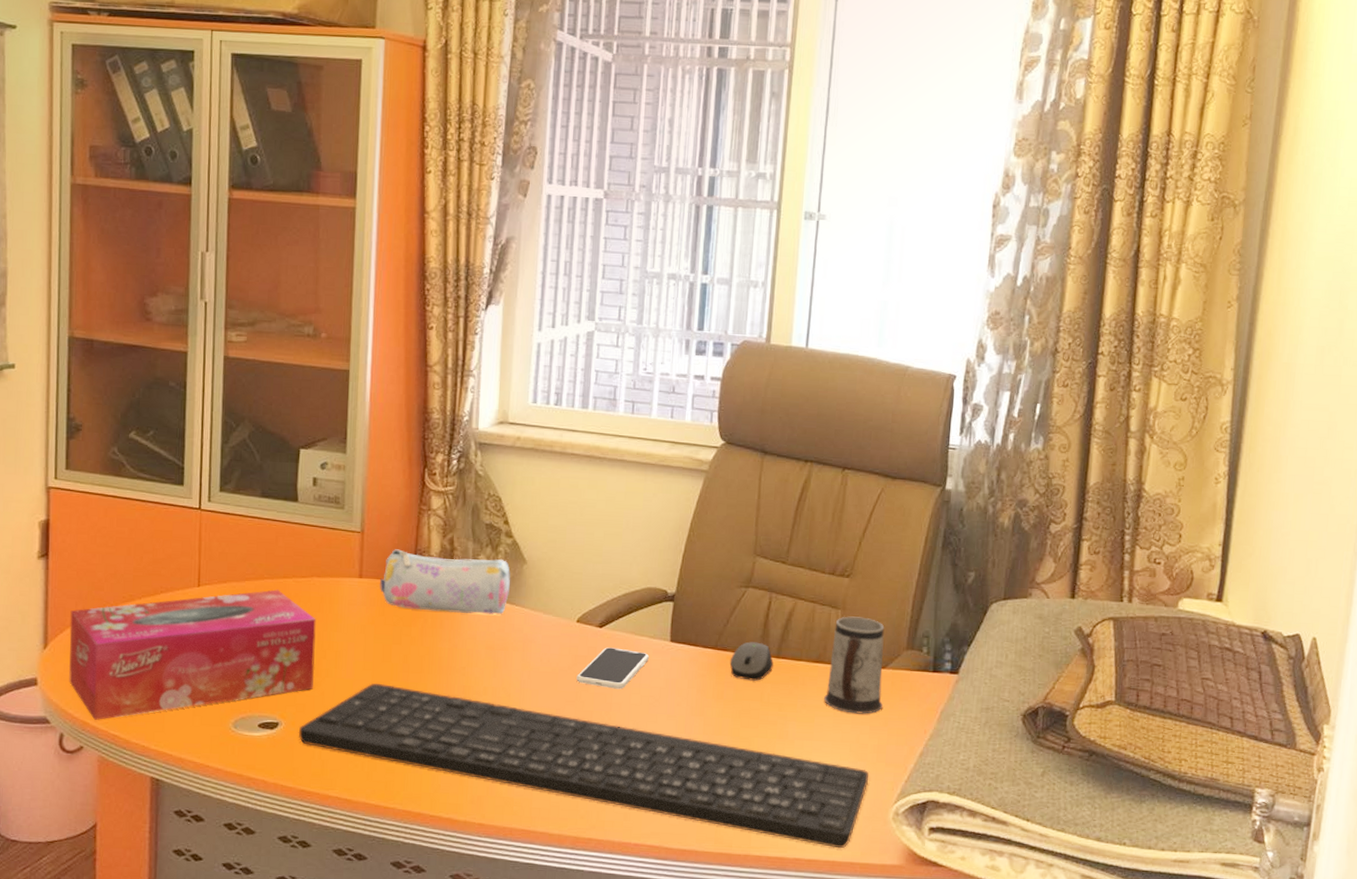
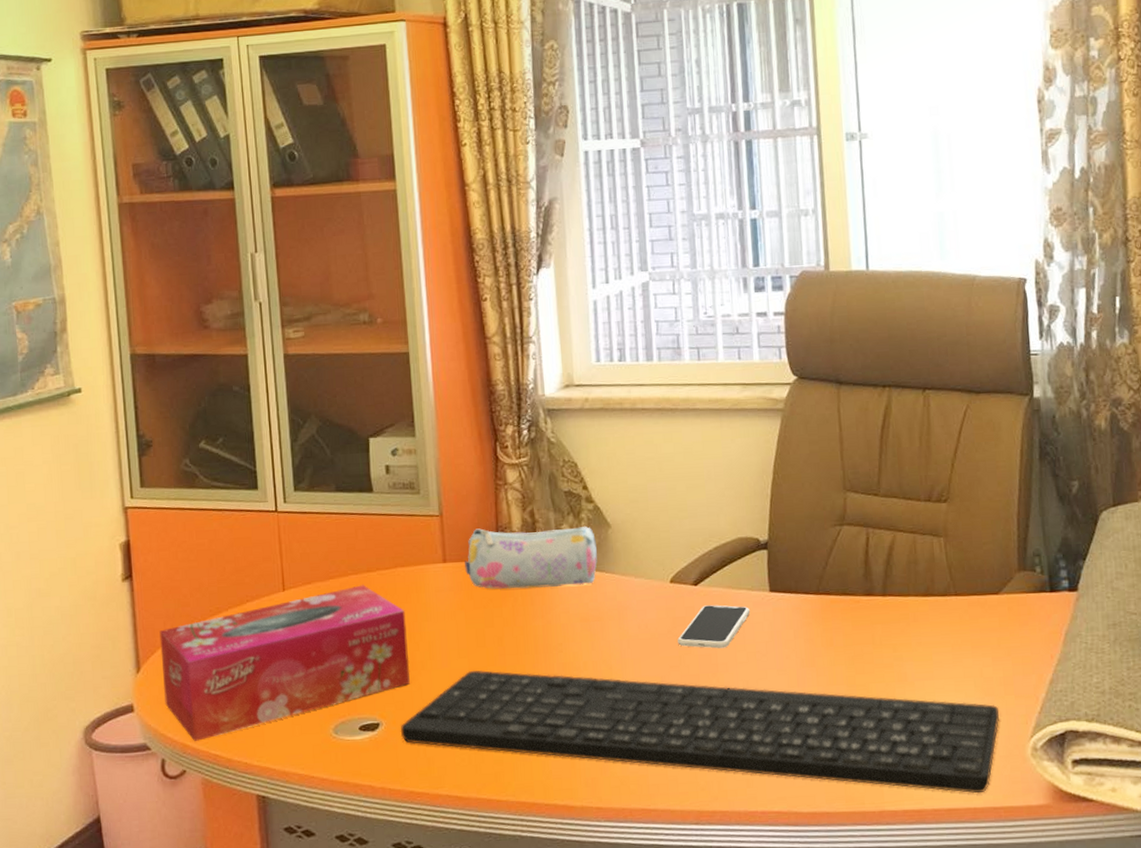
computer mouse: present [729,641,774,681] -> none [834,581,881,623]
mug: present [824,616,885,714] -> none [939,542,1002,646]

